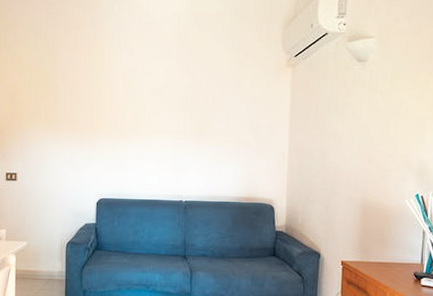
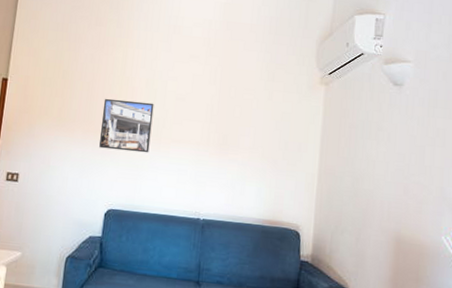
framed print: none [85,97,133,145] -> present [99,98,154,153]

